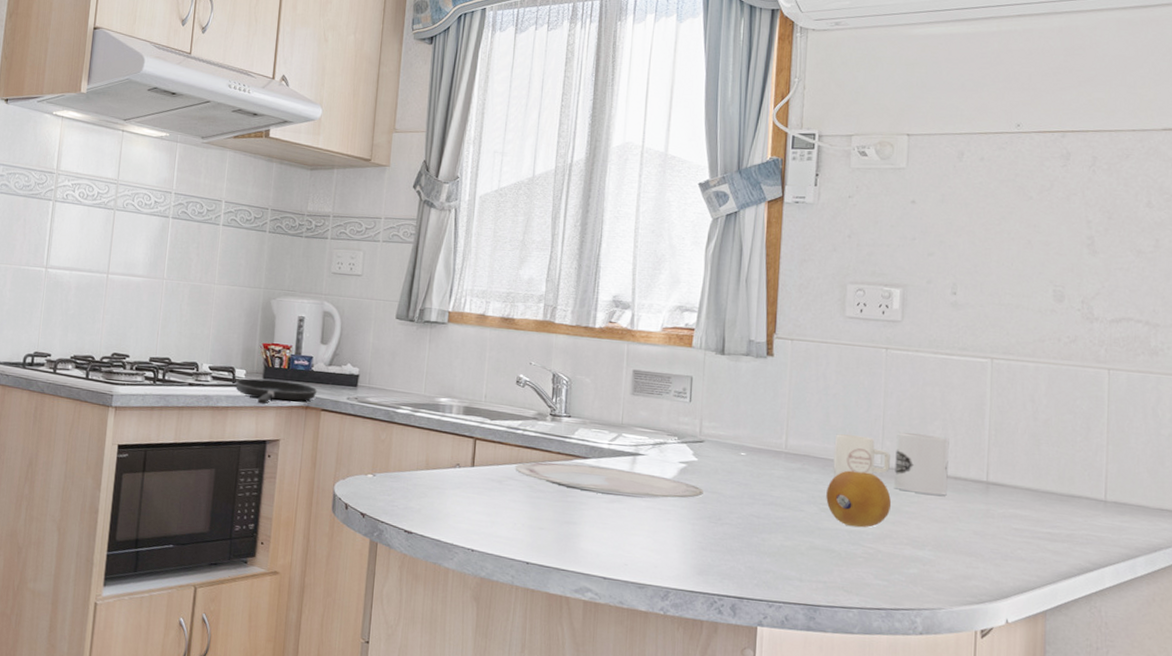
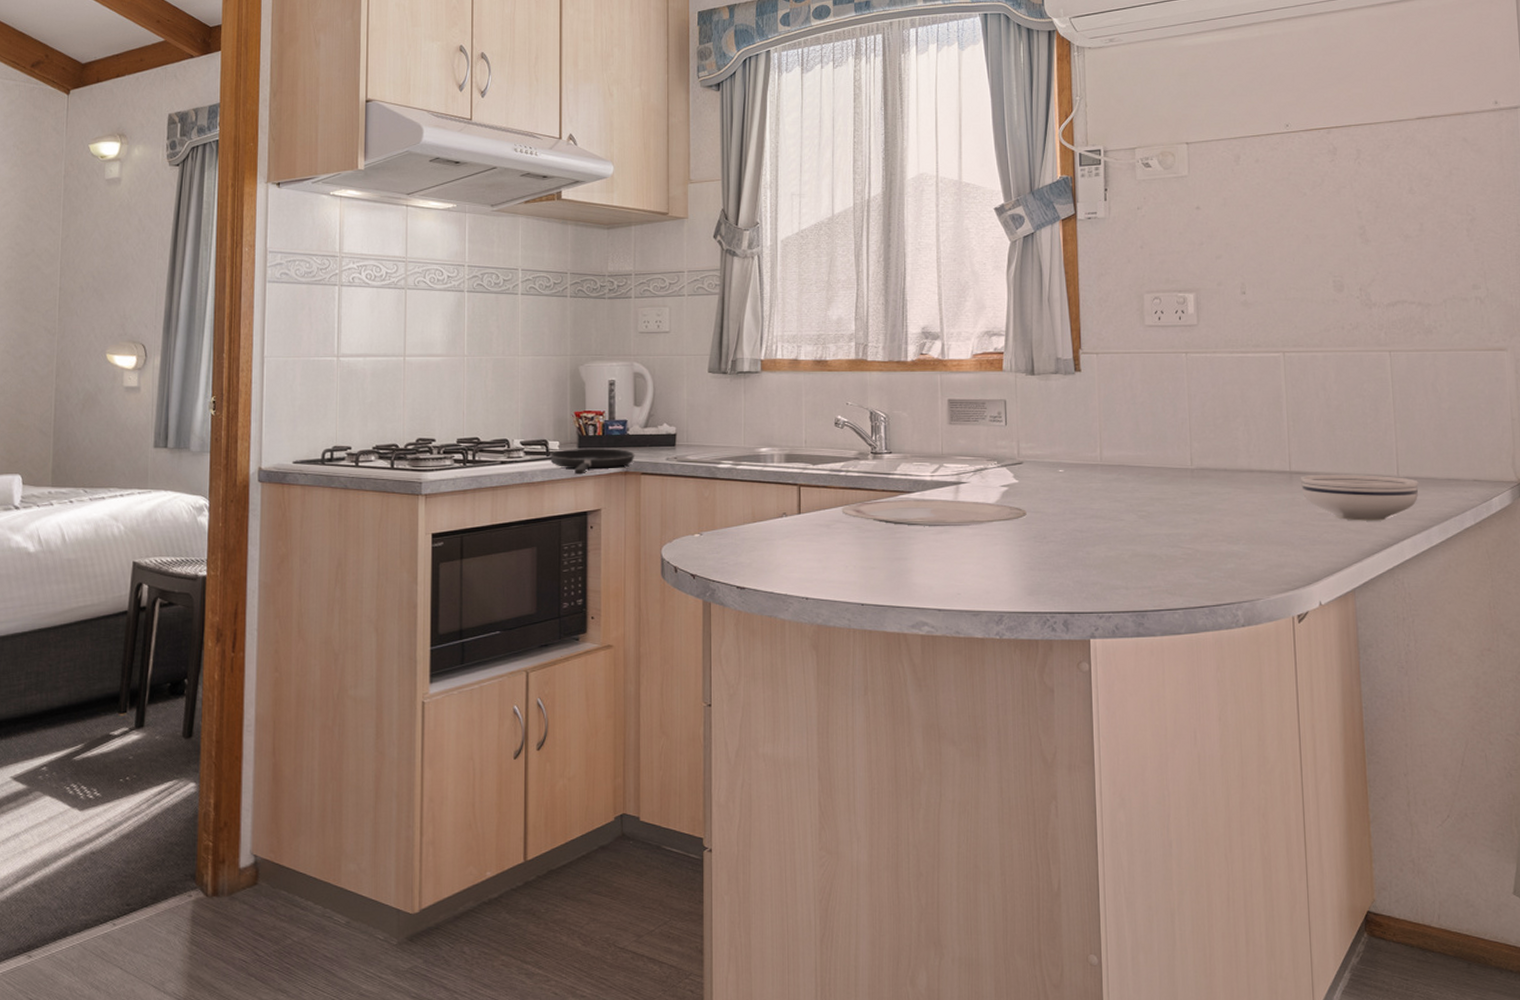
fruit: present [826,470,892,528] -> none [1143,475,1205,530]
mug: present [833,434,890,477] -> none [1146,441,1200,483]
mug: present [894,431,949,496] -> none [1203,431,1255,490]
bowl: none [997,487,1127,544] -> present [1300,474,1419,521]

